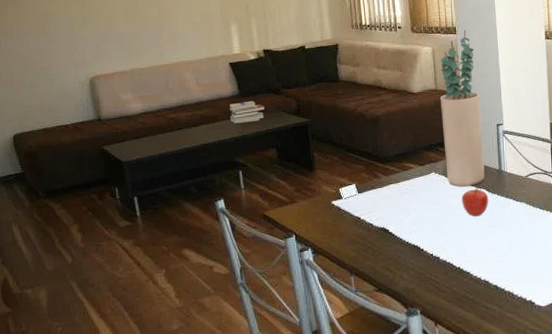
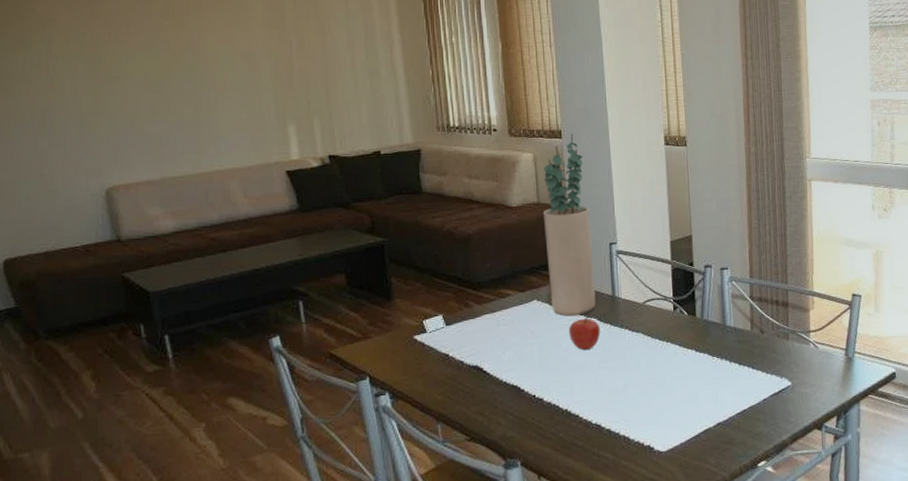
books: present [230,100,265,124] -> none [287,216,331,245]

